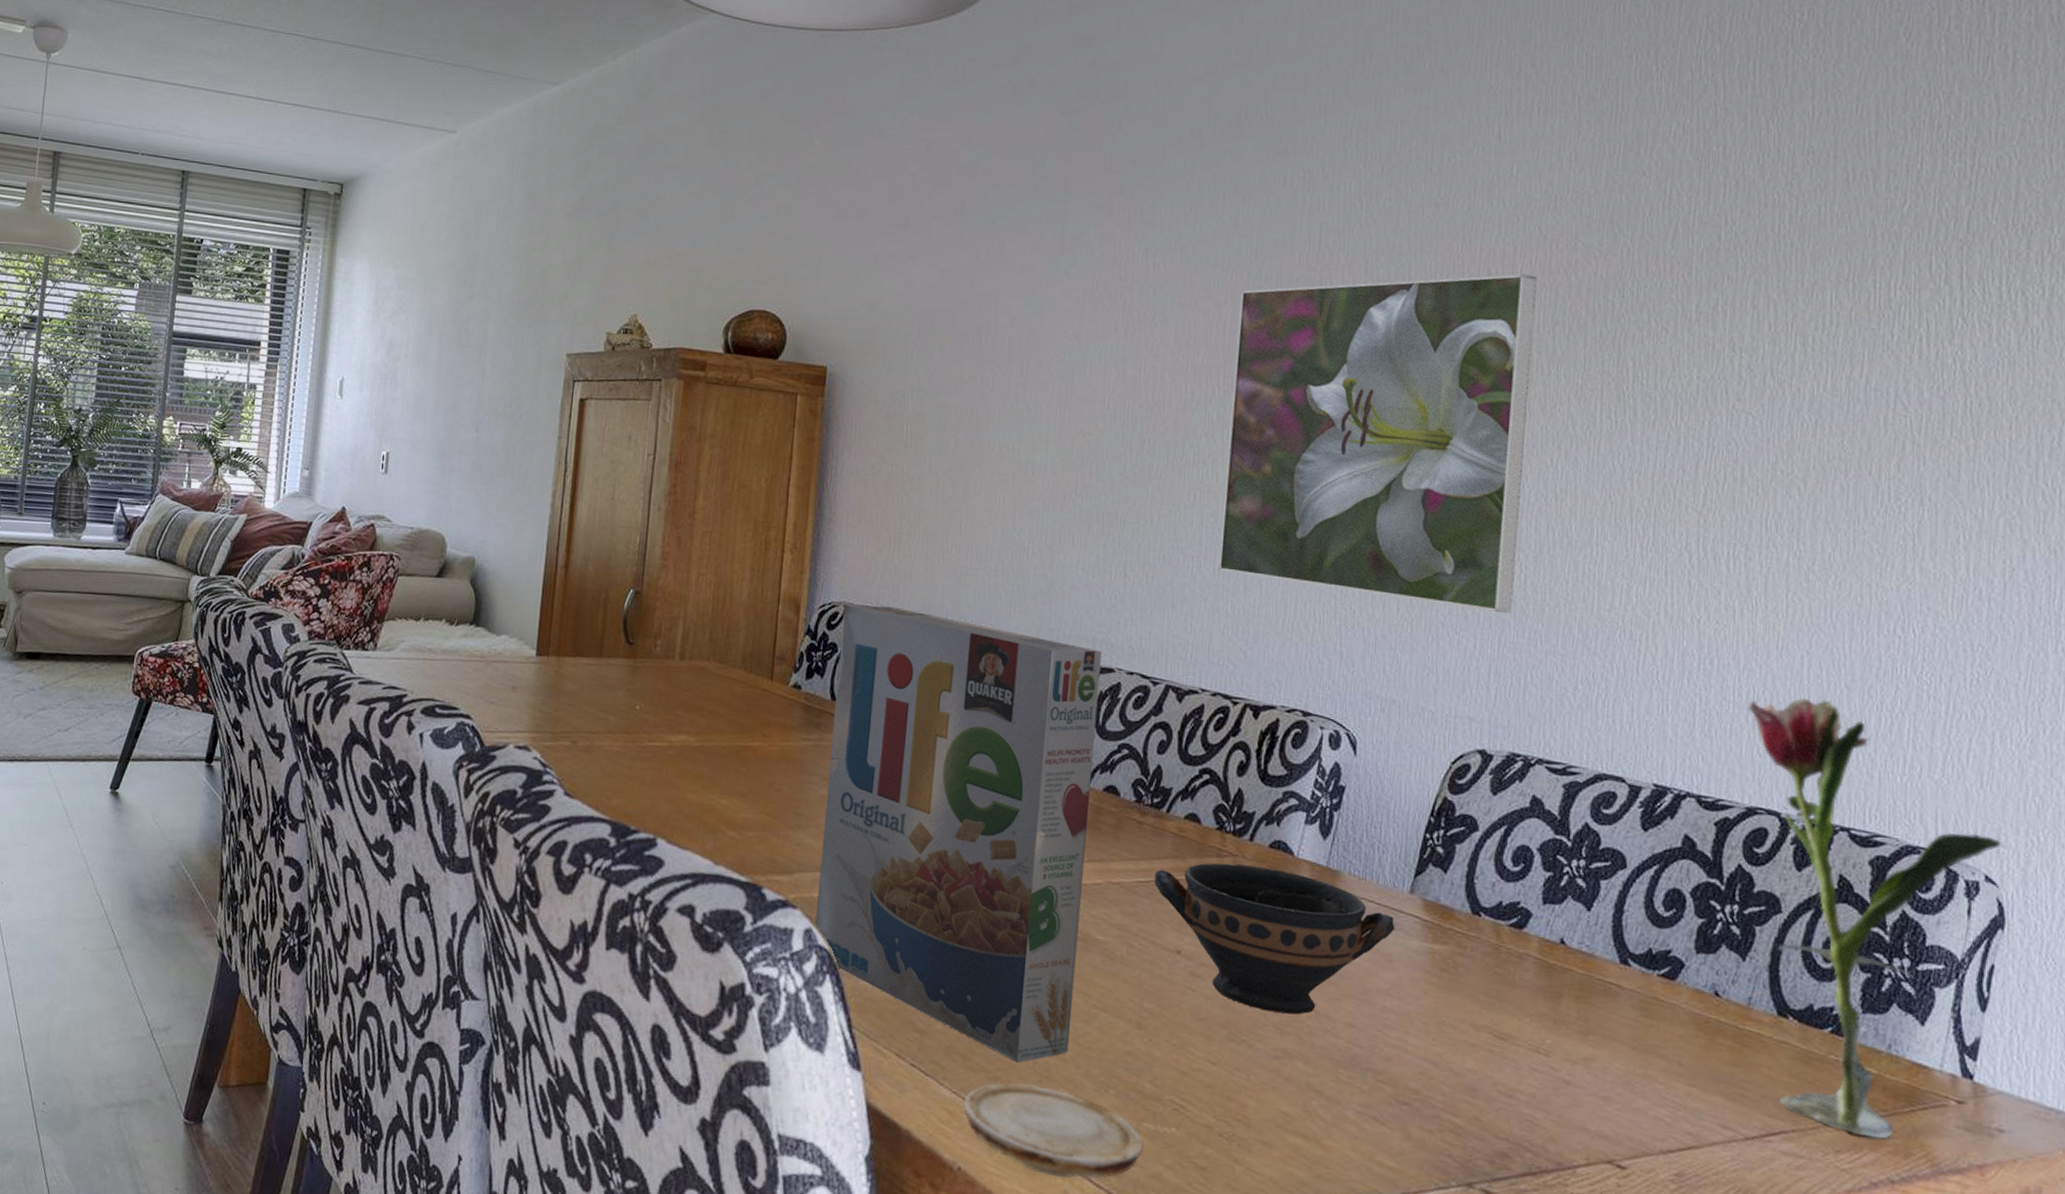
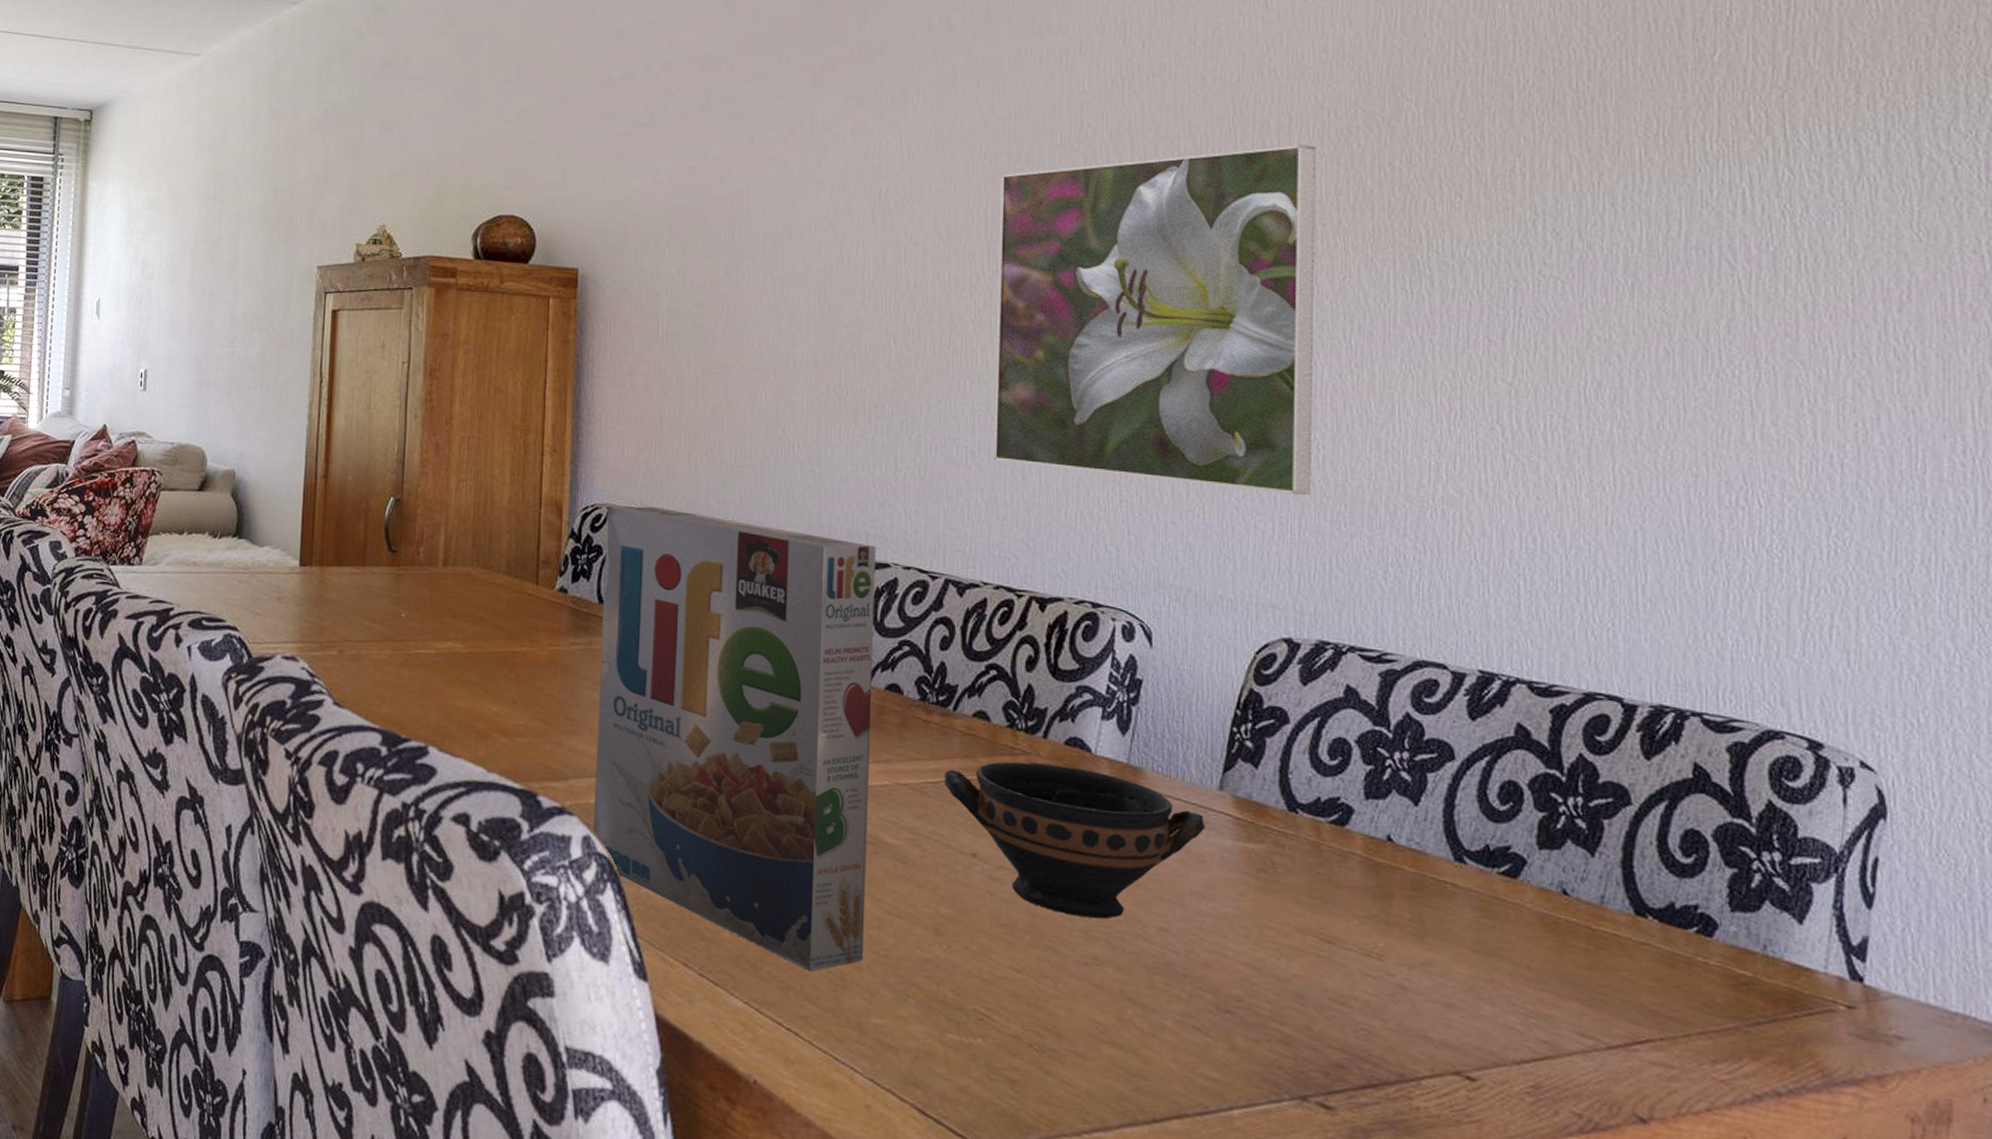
wood slice: present [963,1082,1143,1179] -> none [756,992,947,1092]
flower: present [1748,698,2002,1139] -> none [1578,576,1877,1047]

